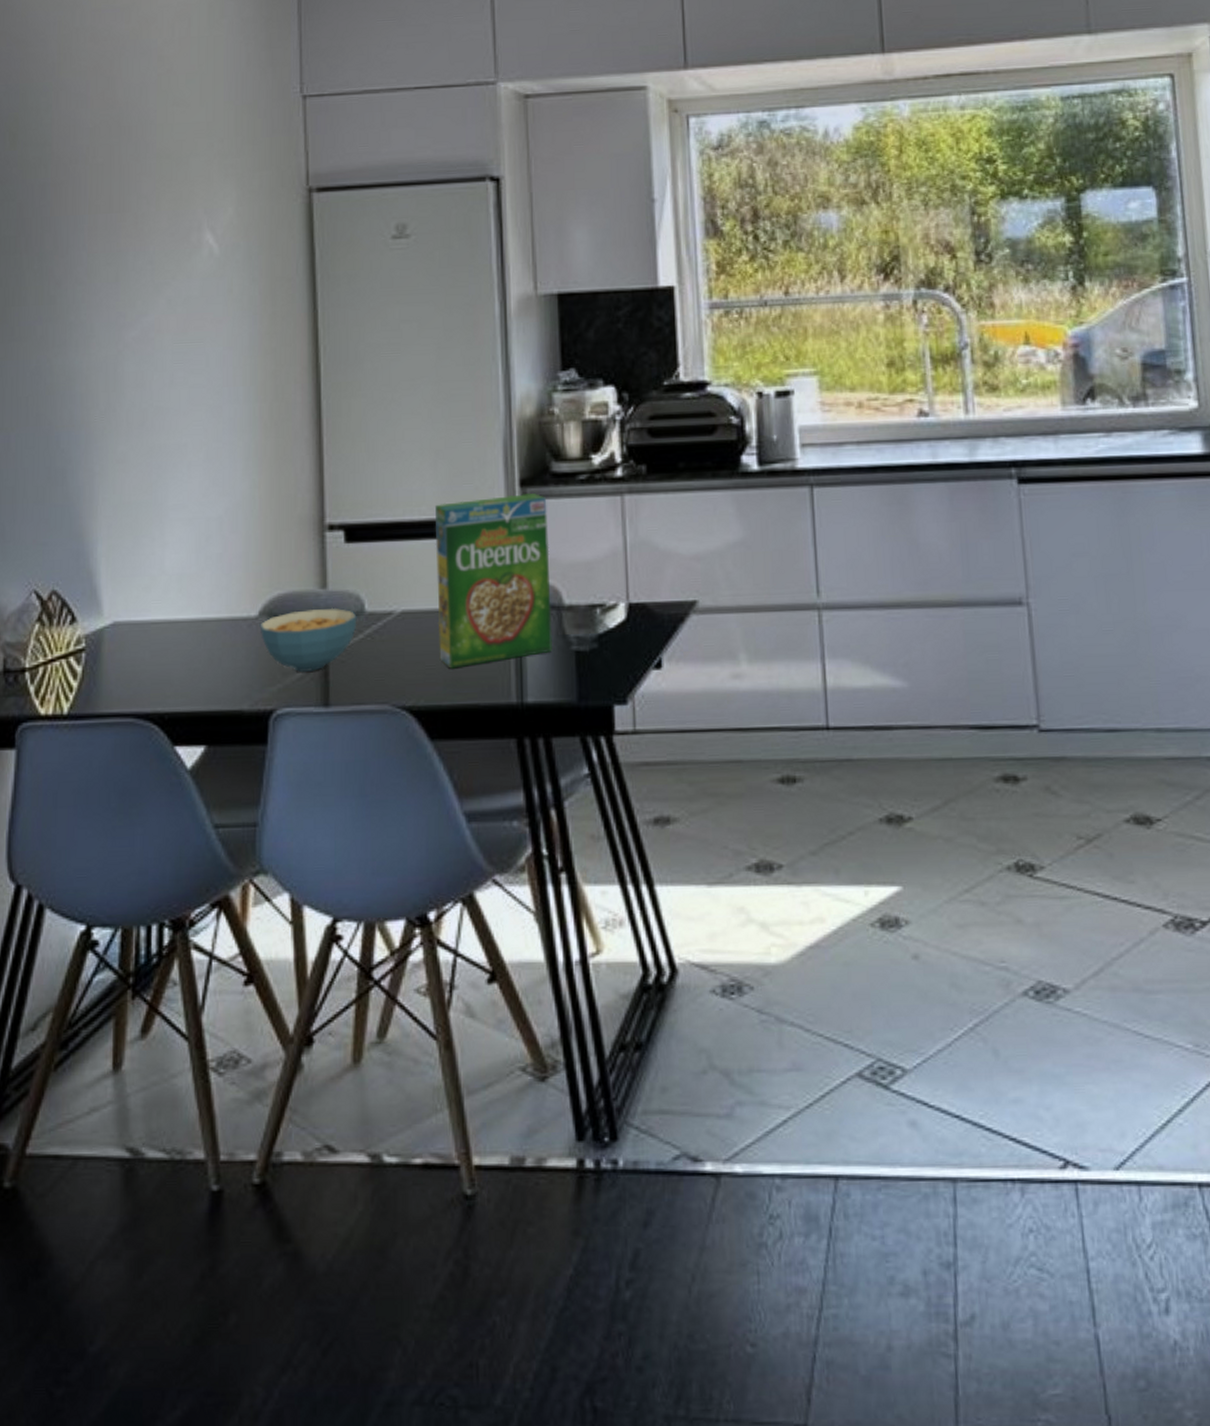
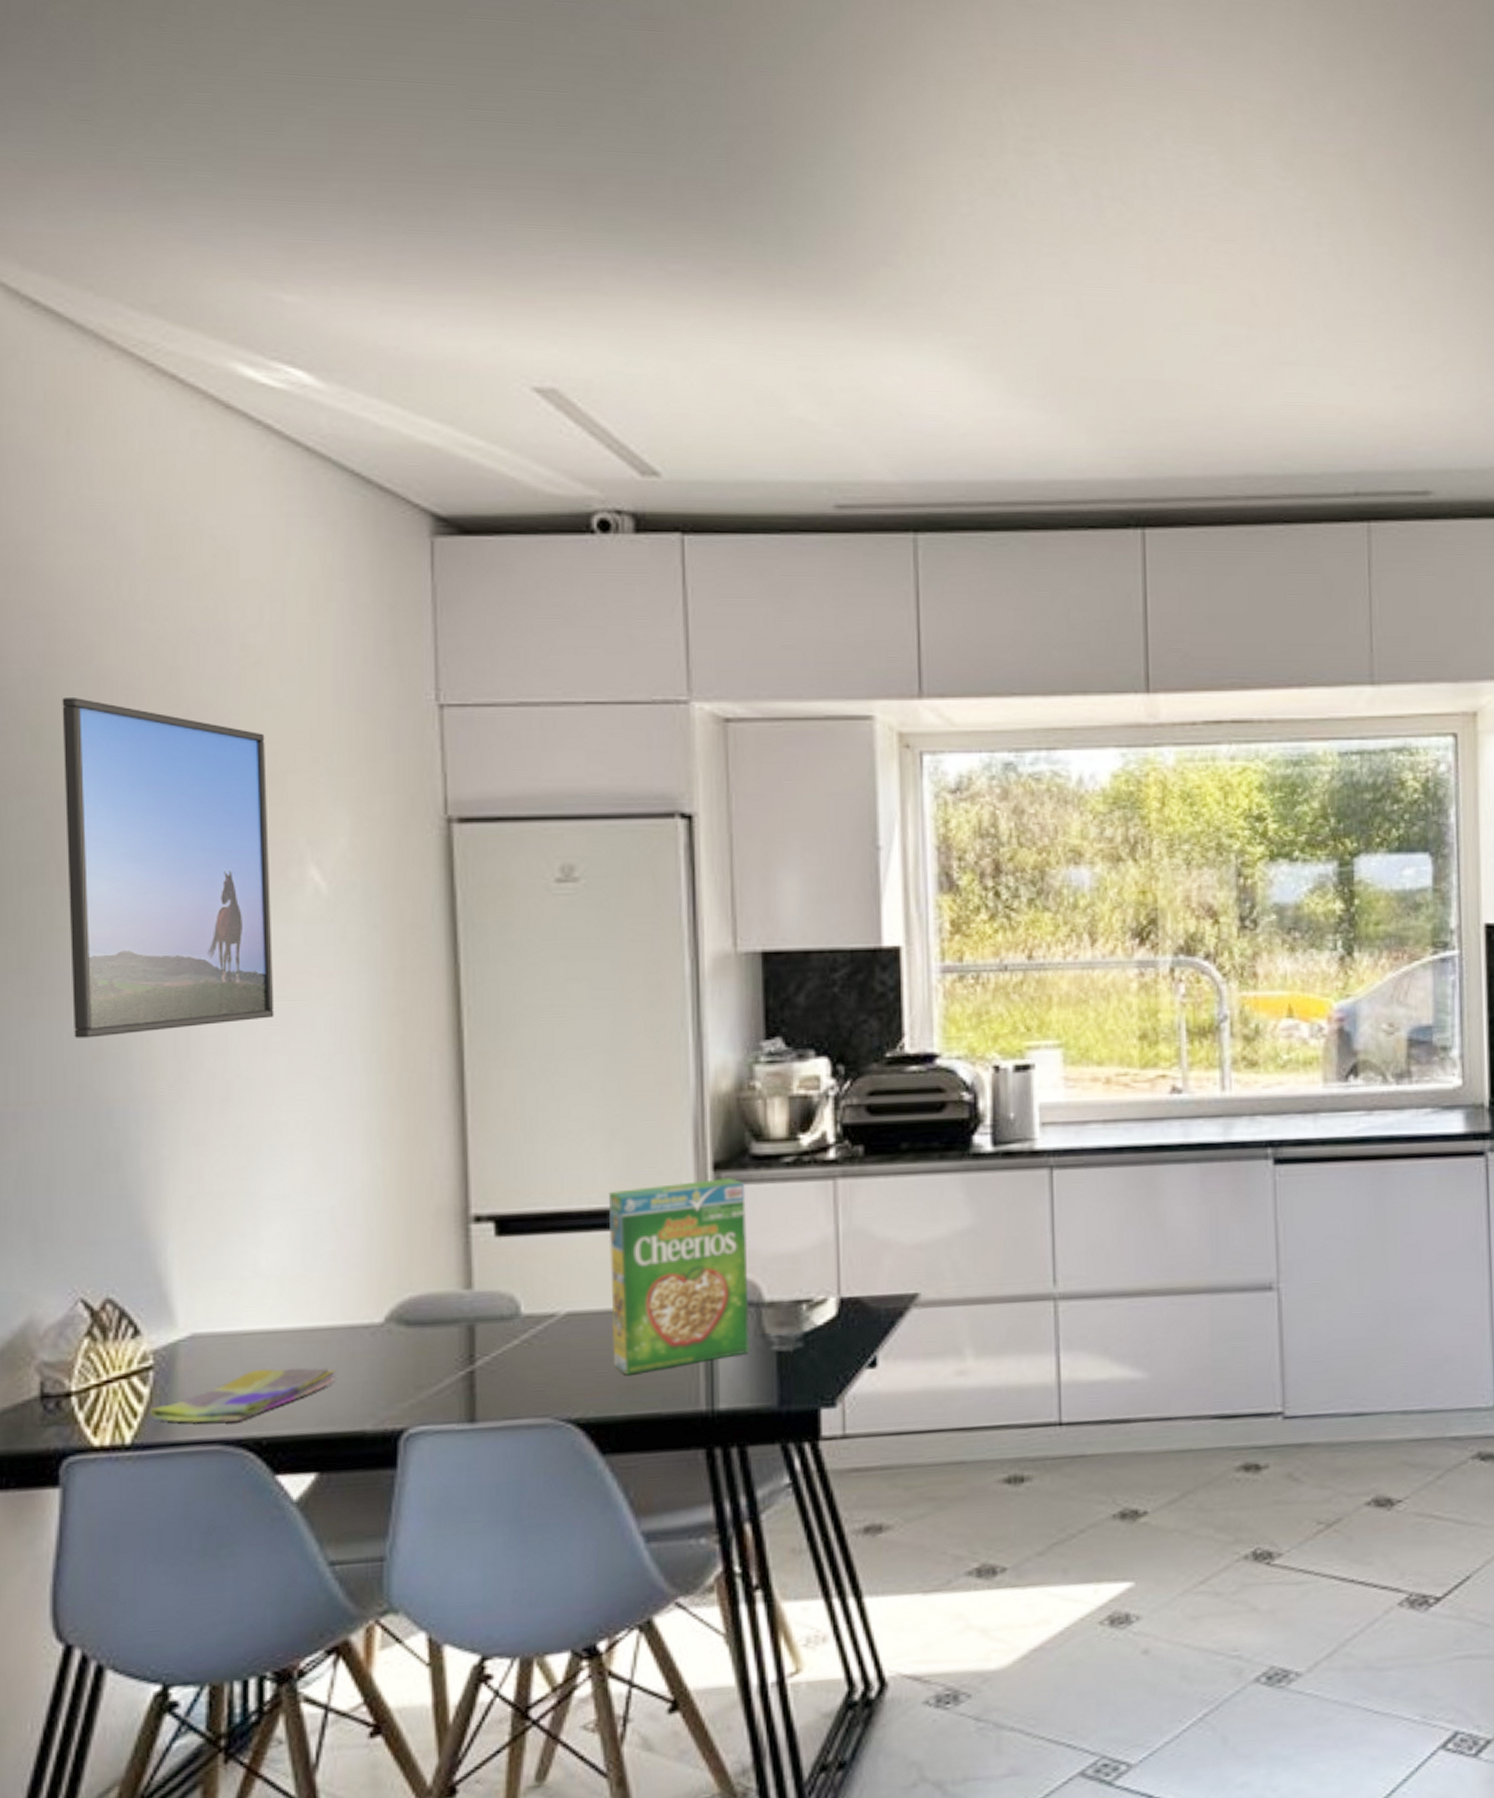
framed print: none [32,105,179,376] -> present [62,698,275,1038]
dish towel: none [82,653,221,699] -> present [150,1367,336,1424]
cereal bowl: present [260,608,357,673] -> none [386,1310,511,1386]

